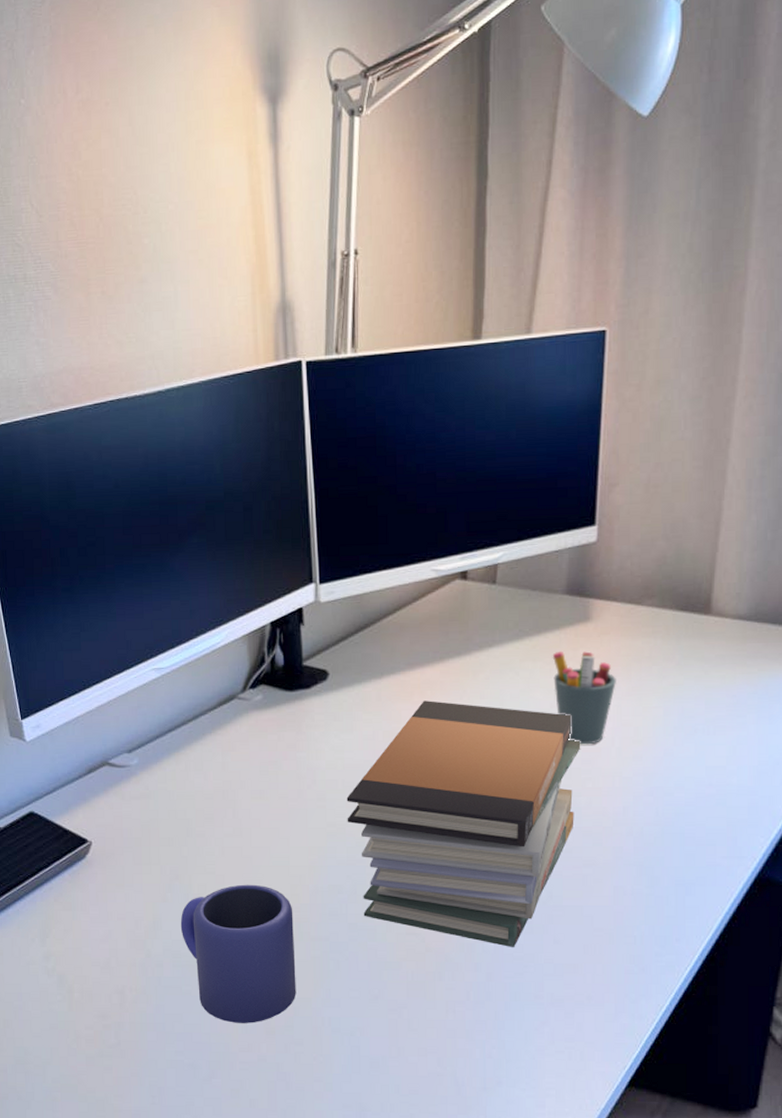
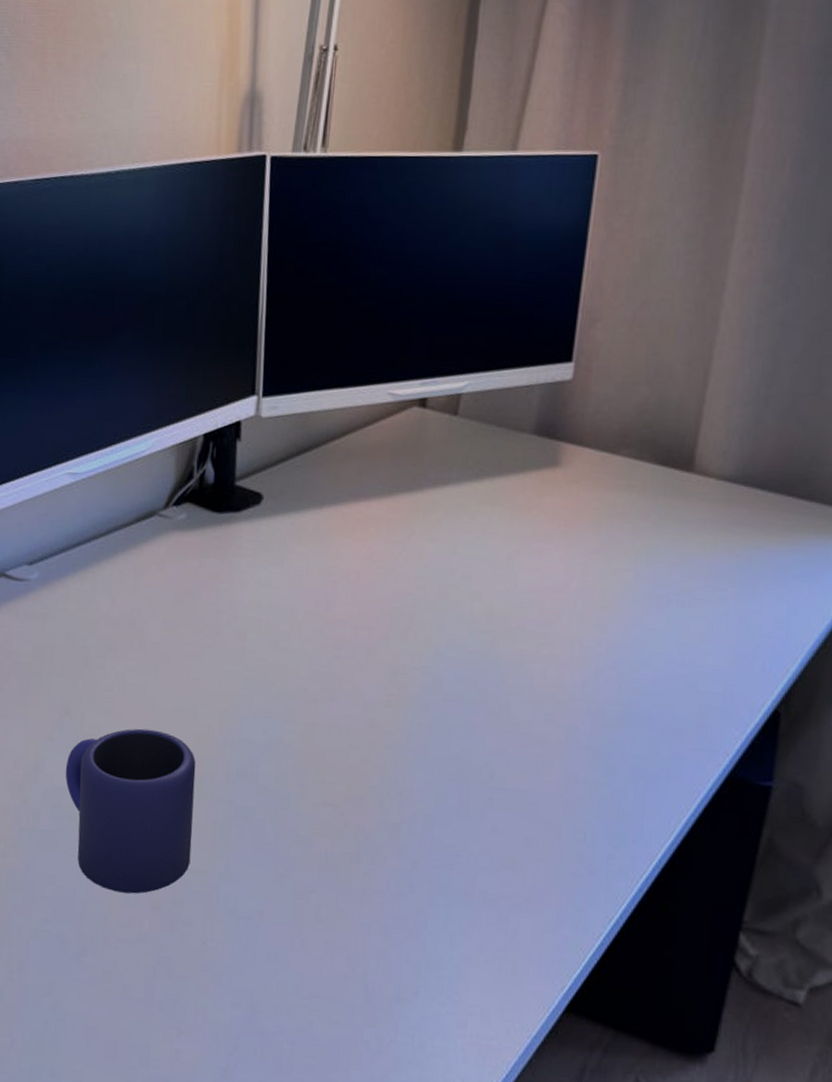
book stack: present [346,700,581,948] -> none [267,538,539,833]
pen holder: present [552,651,616,745] -> none [513,496,584,605]

